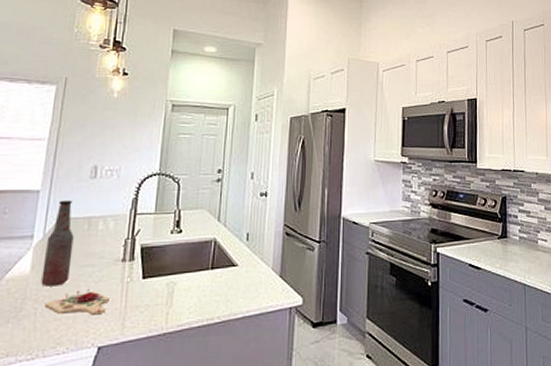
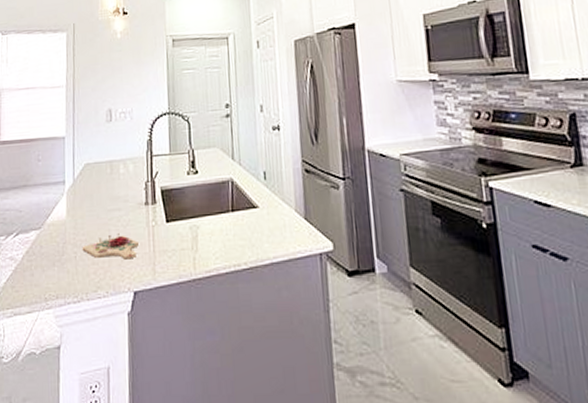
bottle: present [41,200,74,287] -> none [76,145,101,231]

